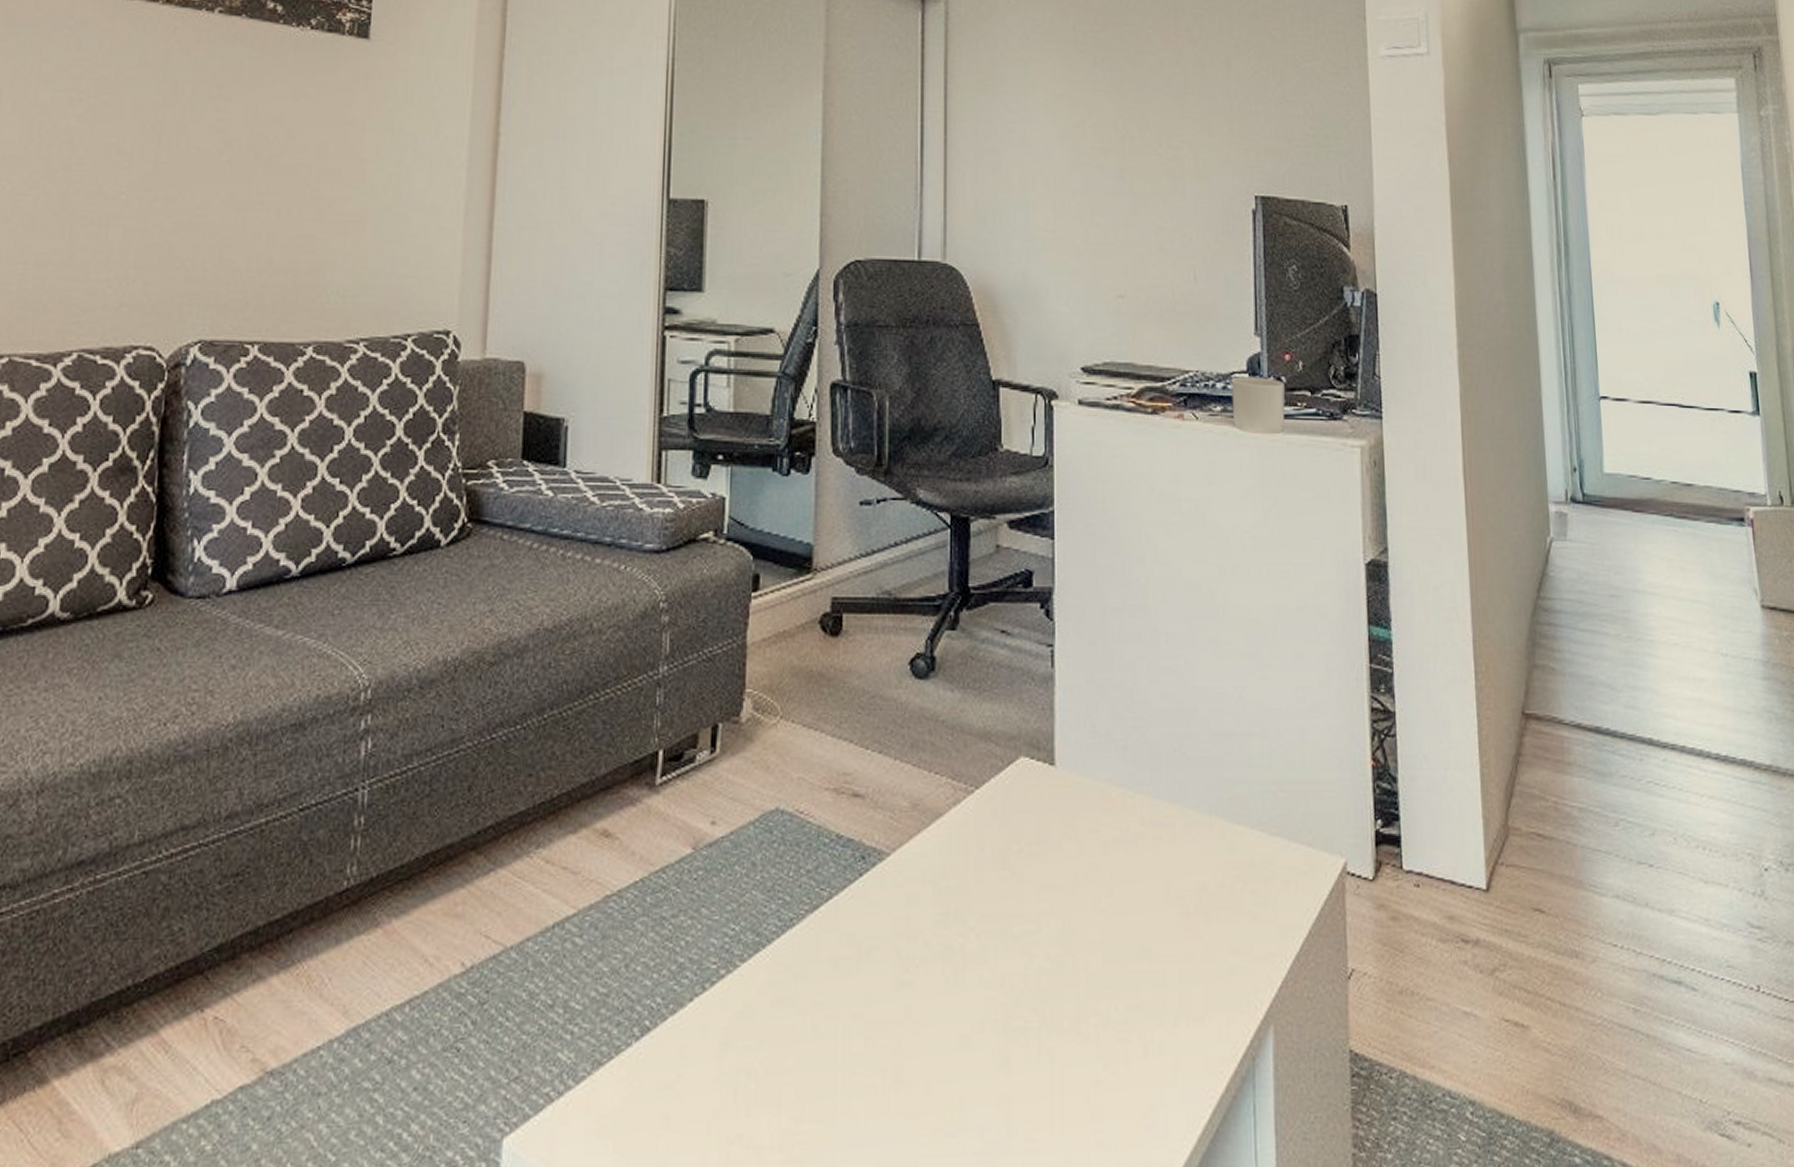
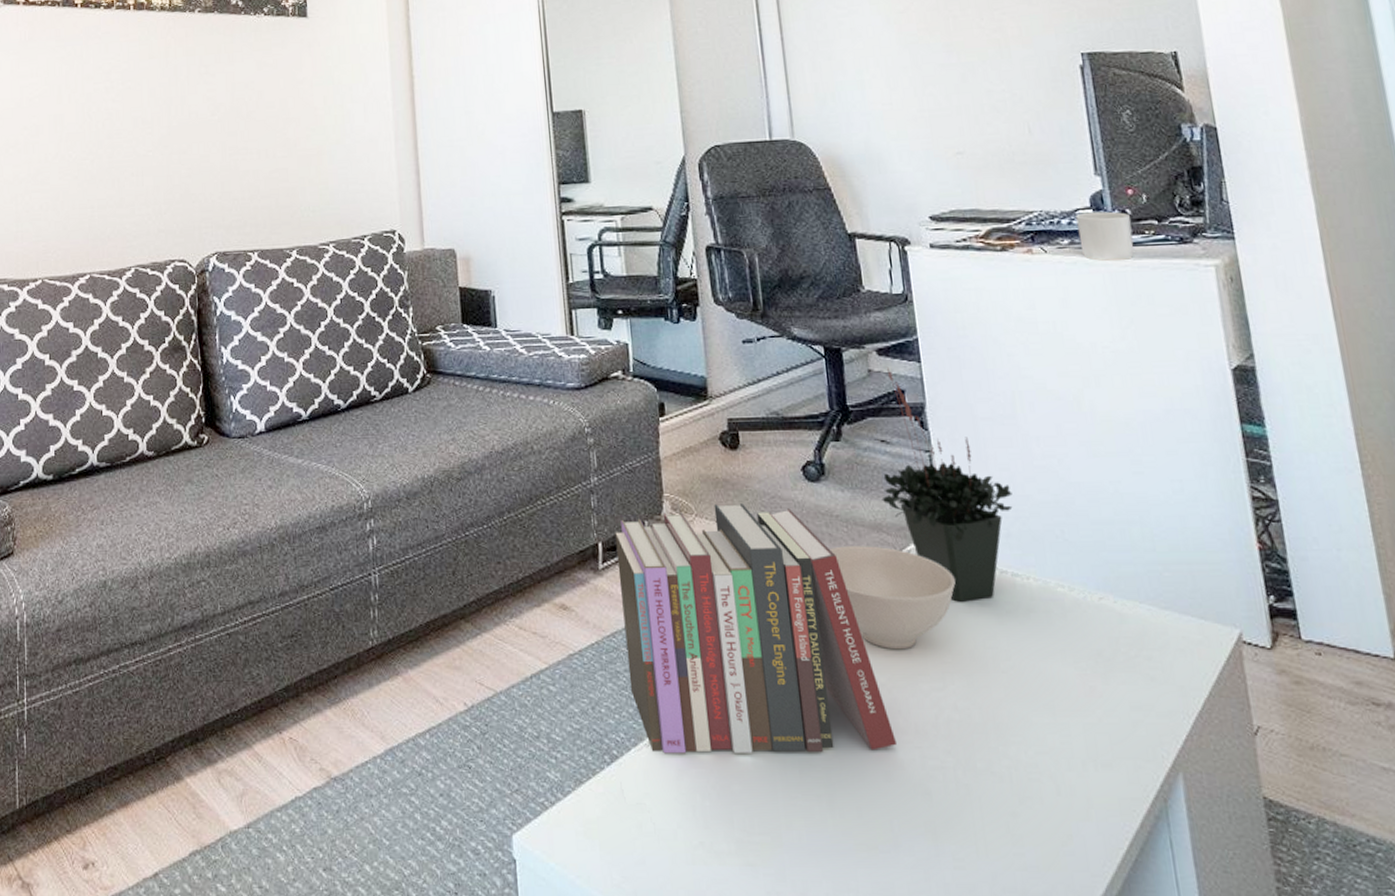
books: none [676,704,980,1023] -> present [615,504,898,754]
bowl: none [930,758,1063,886] -> present [829,546,956,650]
potted plant: none [994,542,1134,827] -> present [882,367,1013,602]

